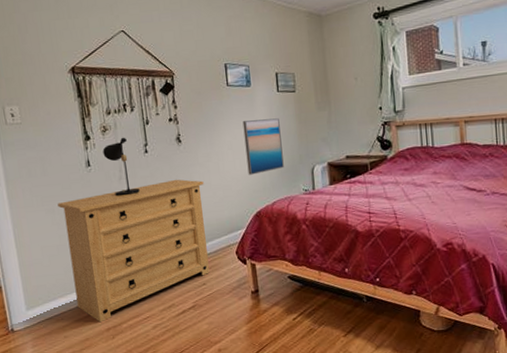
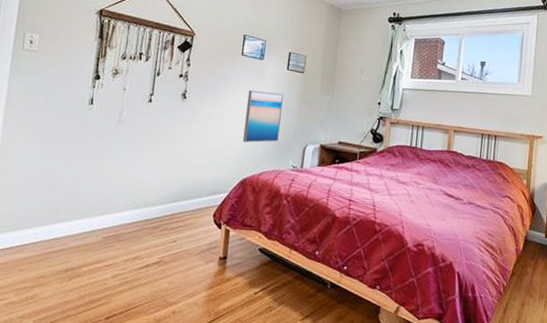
dresser: present [57,179,210,323] -> none [42,132,198,262]
table lamp: present [102,137,140,197] -> none [108,83,135,140]

